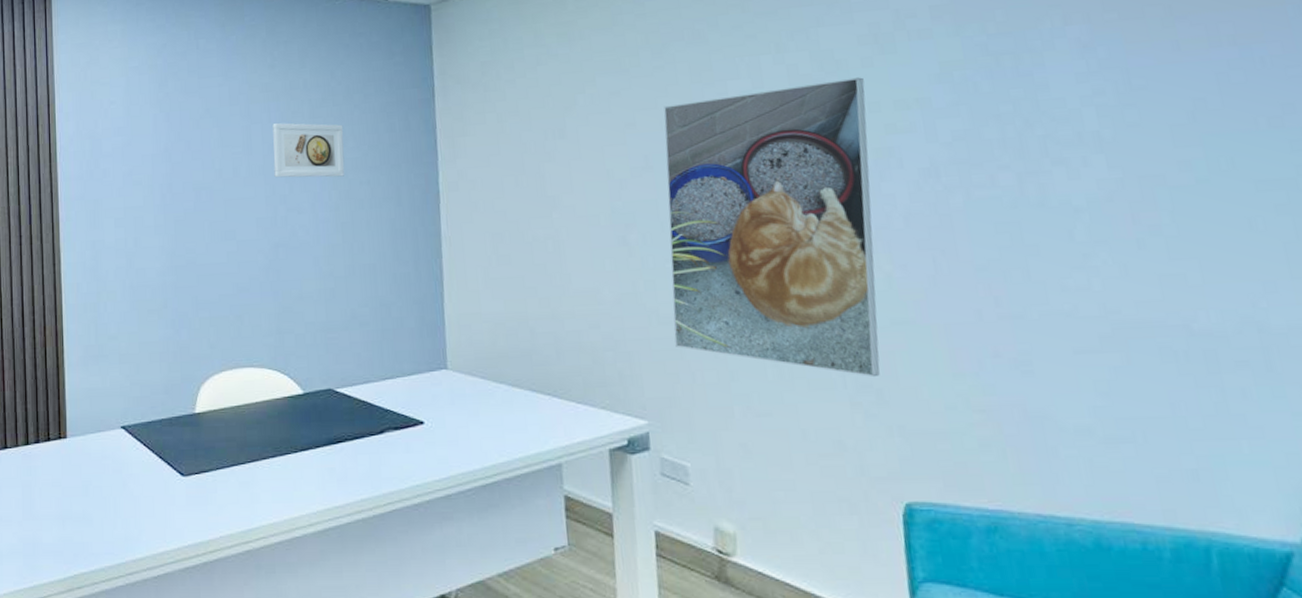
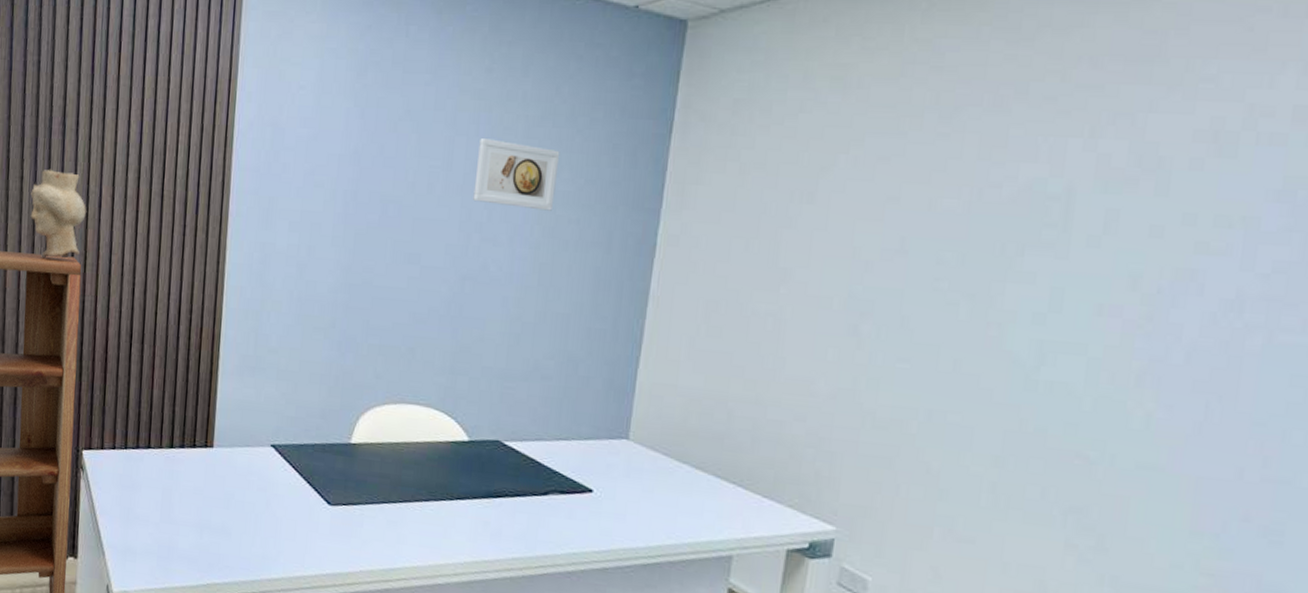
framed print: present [664,77,880,378] -> none [886,180,1186,522]

